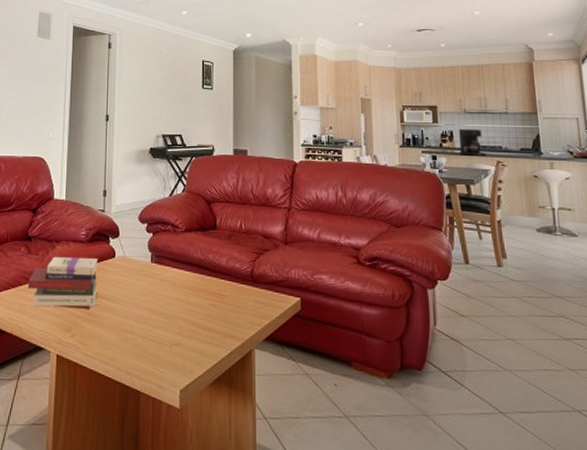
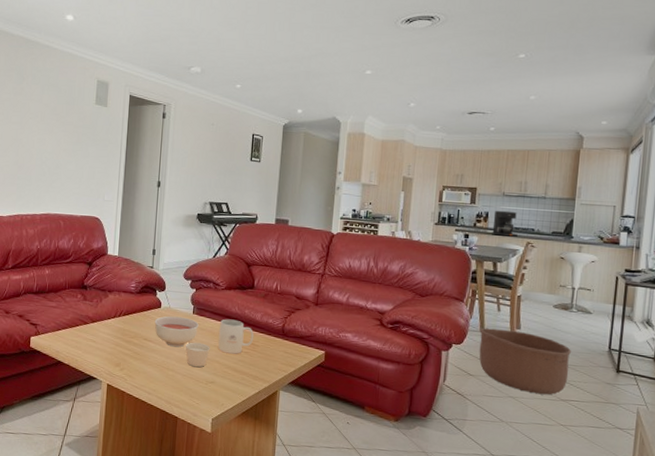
books: present [27,256,99,309] -> none [83,303,146,349]
bowl: none [108,266,159,304] -> present [154,316,199,347]
candle: none [145,296,173,327] -> present [185,342,210,368]
mug: none [181,266,221,308] -> present [217,319,254,354]
basket: none [464,259,567,334] -> present [479,328,571,395]

